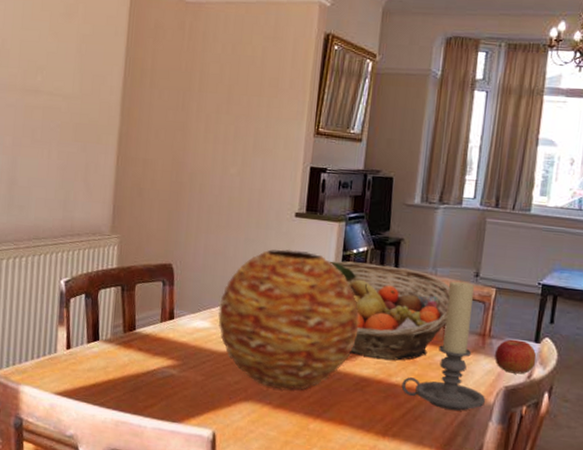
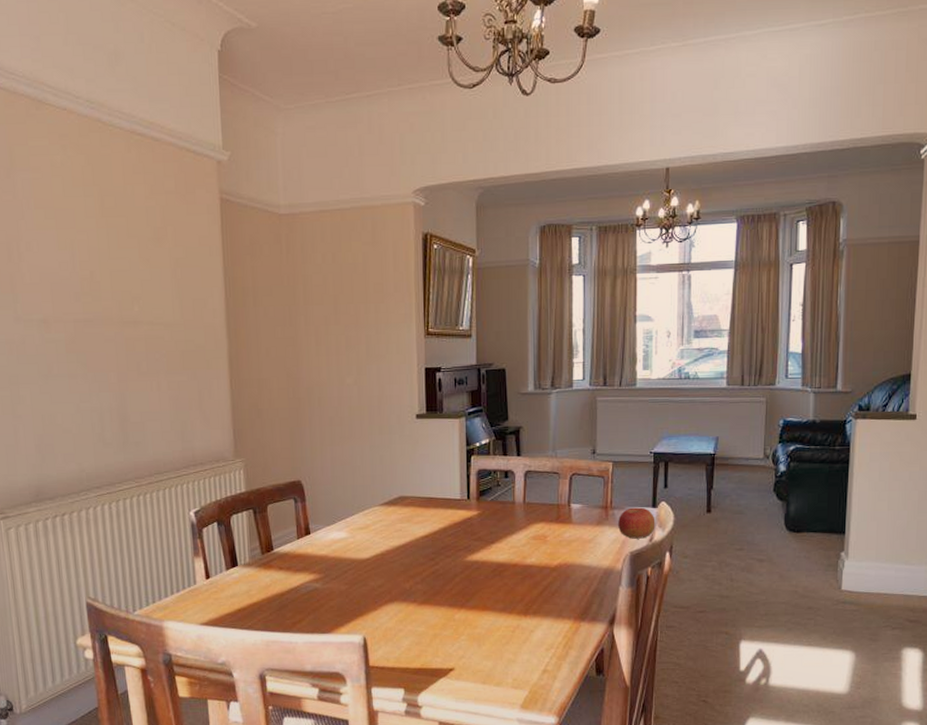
vase: present [218,249,360,390] -> none [353,450,490,587]
fruit basket: present [330,261,451,361] -> none [455,454,571,544]
candle holder: present [401,281,486,411] -> none [536,460,615,581]

